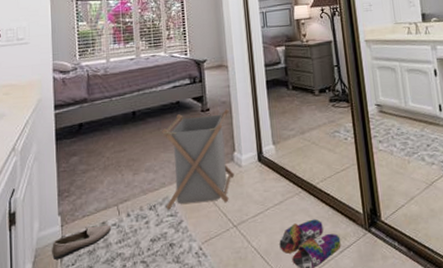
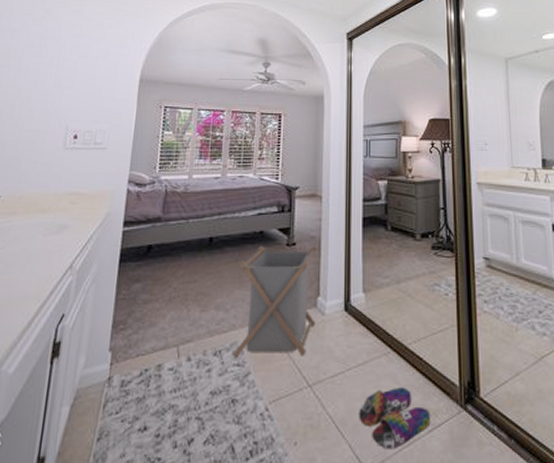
slipper: present [52,224,112,261] -> none [95,368,168,406]

